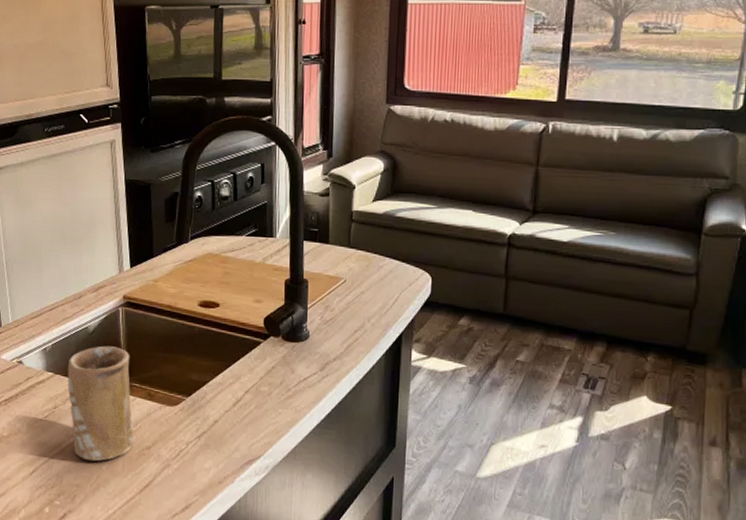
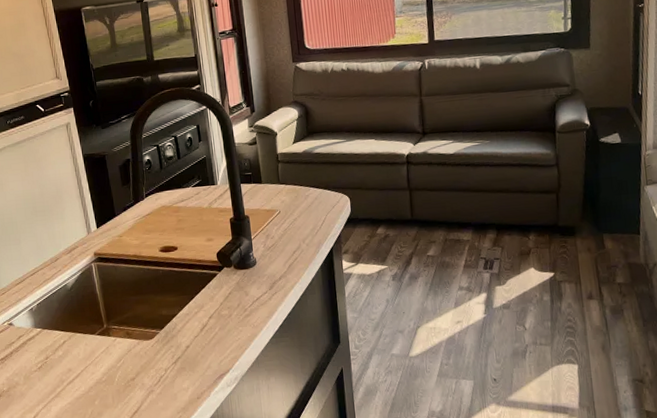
mug: present [67,346,133,461] -> none [53,297,119,399]

